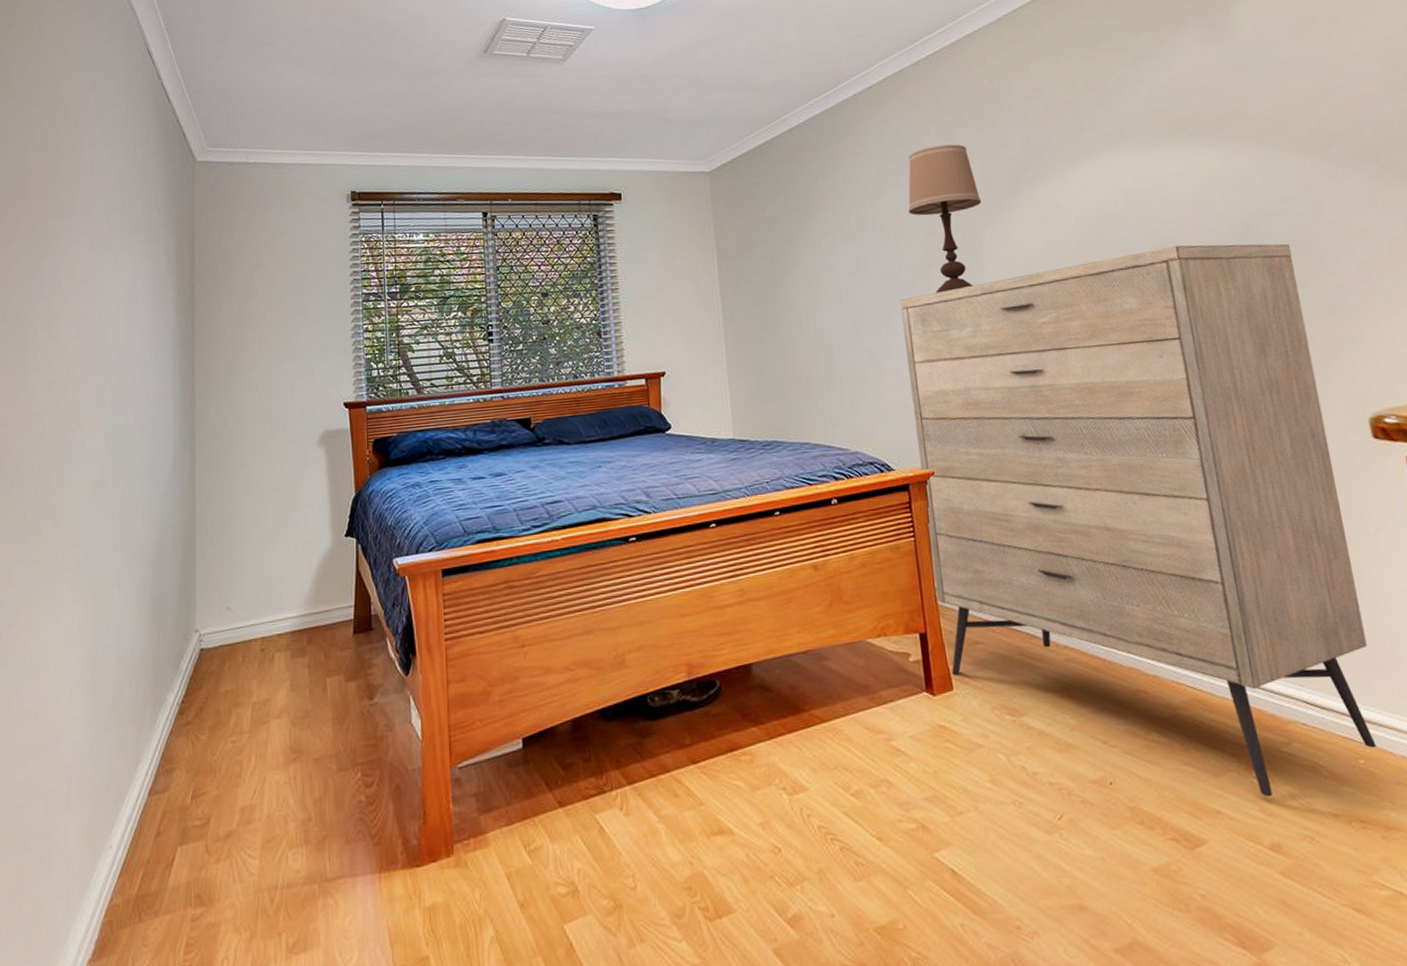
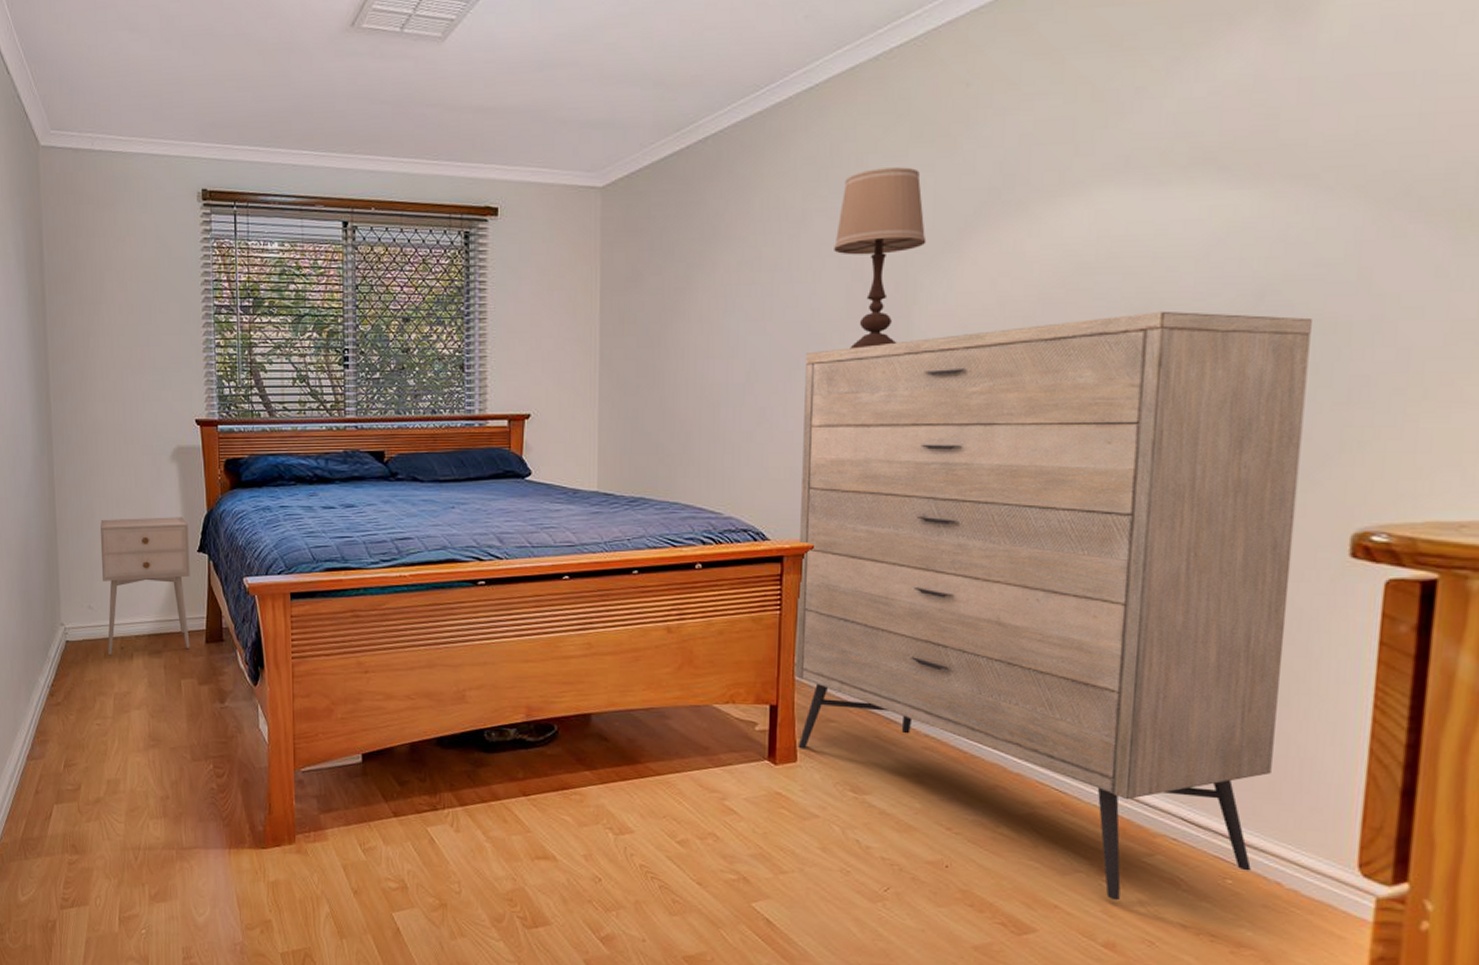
nightstand: none [242,502,337,659] -> present [99,517,190,655]

